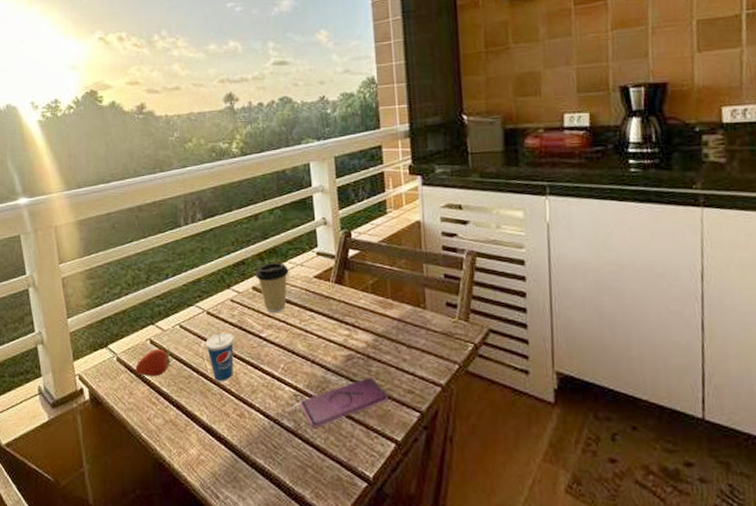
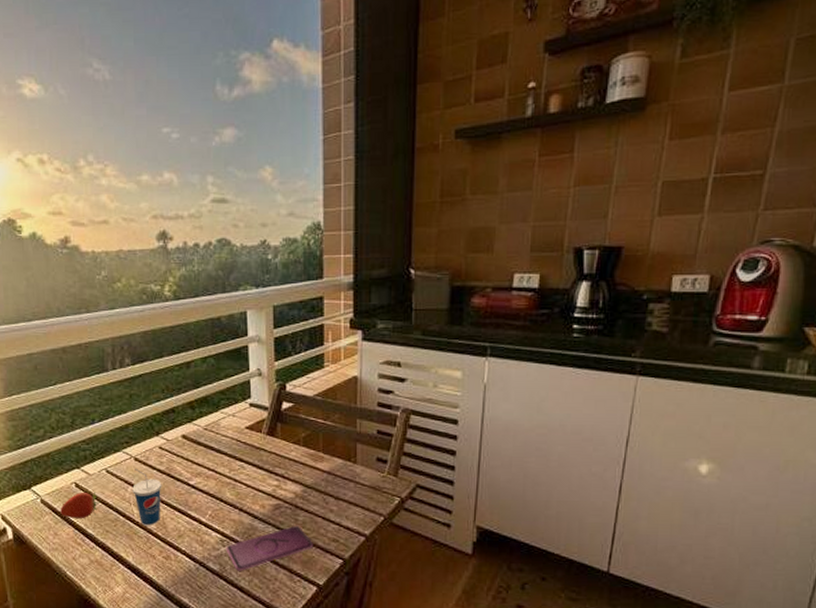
coffee cup: present [256,263,289,314] -> none [186,412,220,462]

